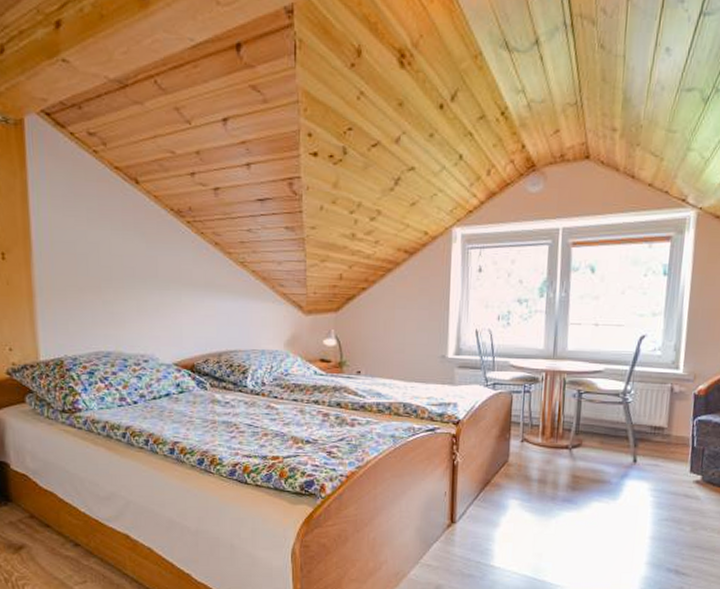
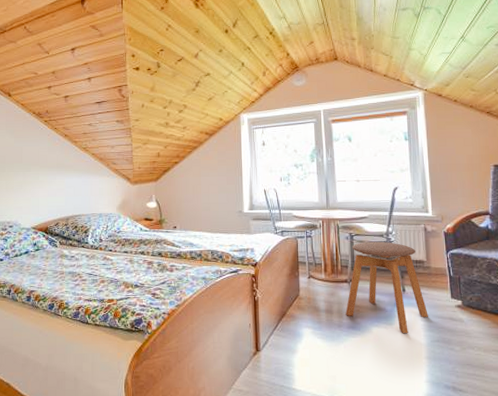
stool: none [562,401,660,511] -> present [345,241,428,334]

